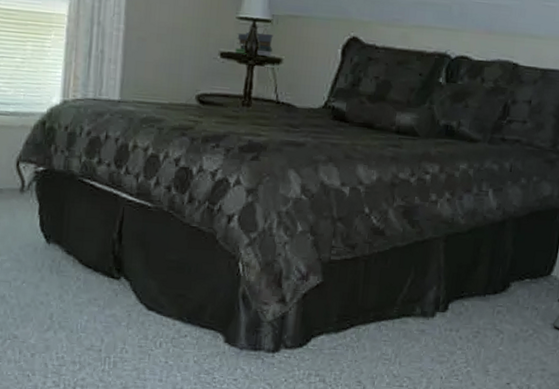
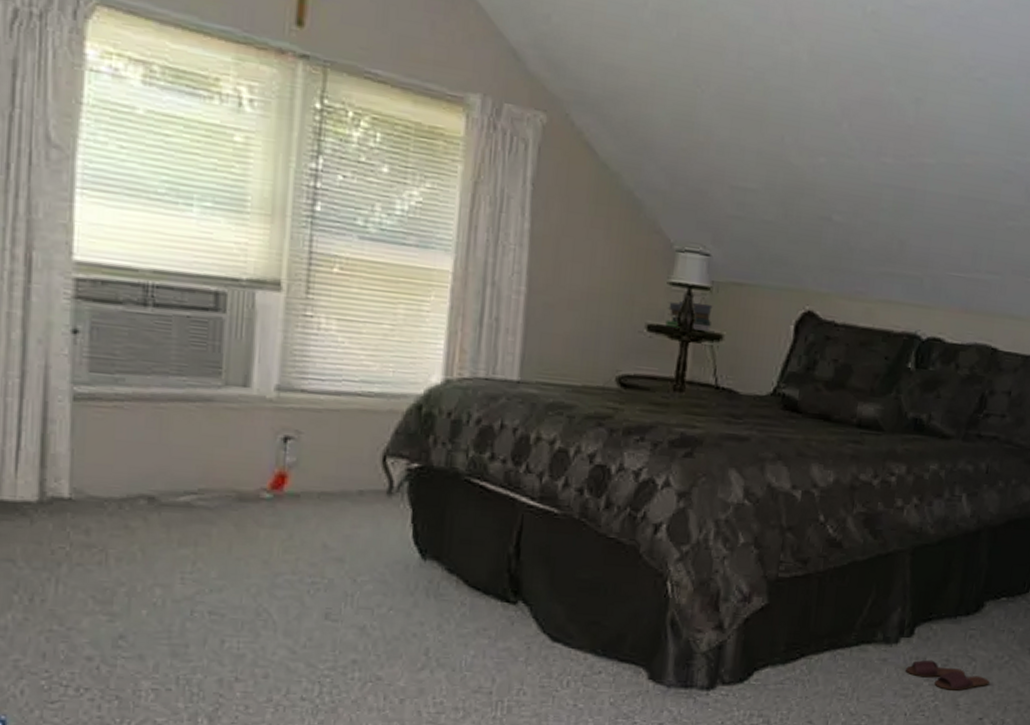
slippers: none [441,331,516,359] -> present [906,659,990,691]

